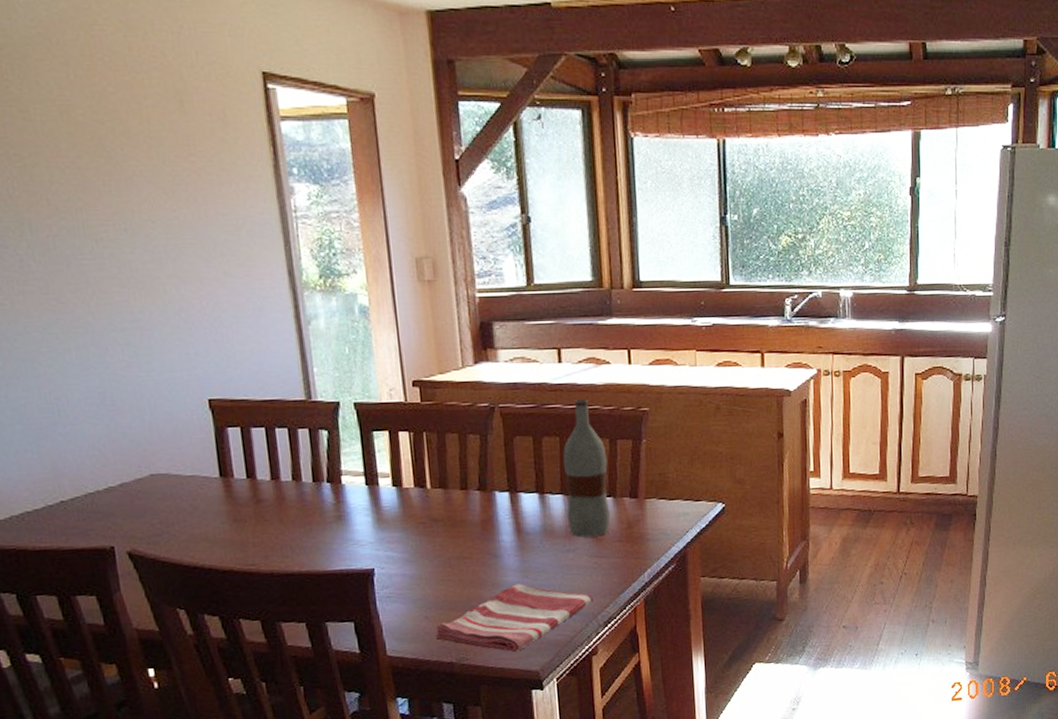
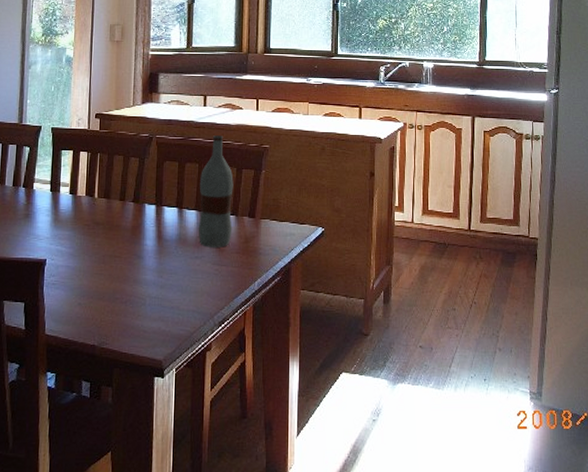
dish towel: present [435,584,594,653] -> none [84,282,213,342]

